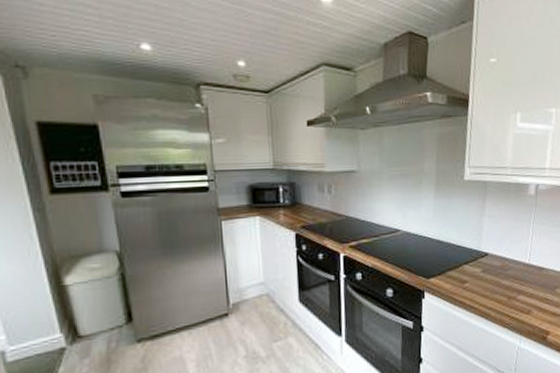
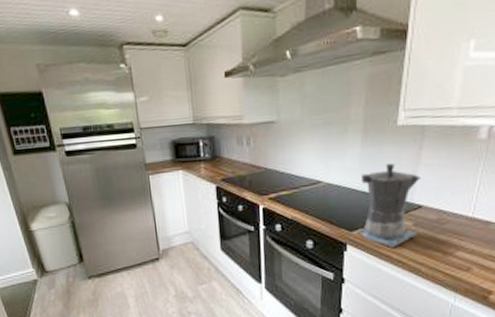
coffee maker: none [432,214,486,294] -> present [355,163,421,248]

